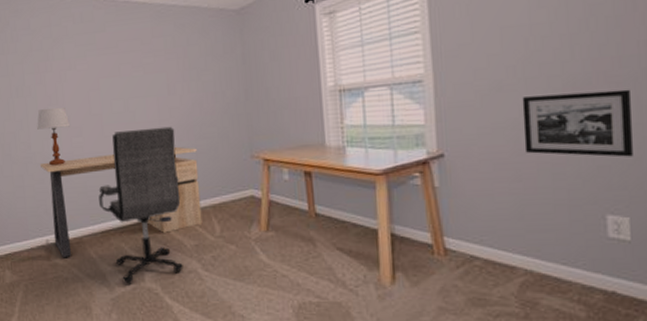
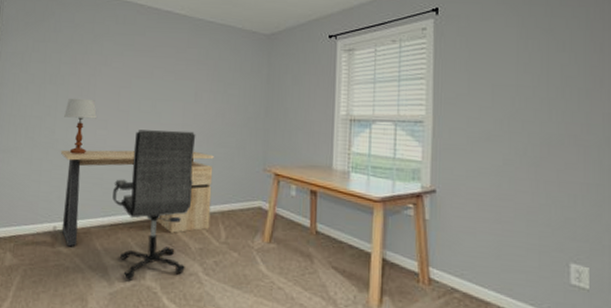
picture frame: present [522,89,635,157] -> none [505,148,596,213]

